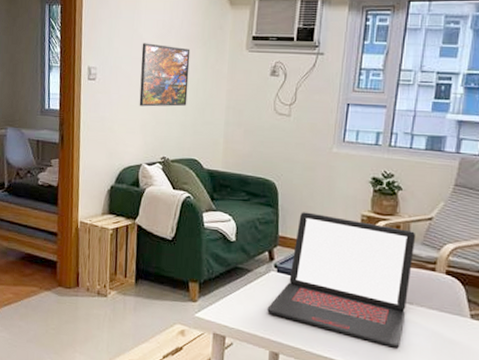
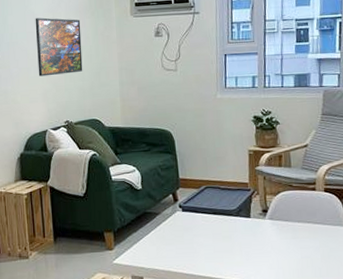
laptop: present [267,212,416,349] -> none [177,154,296,263]

